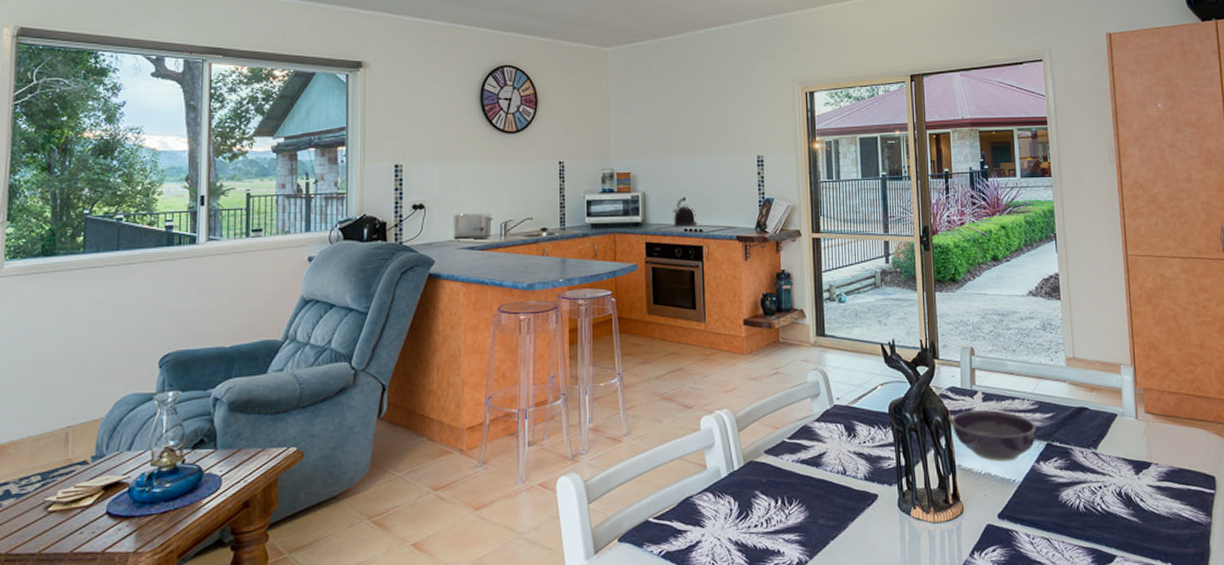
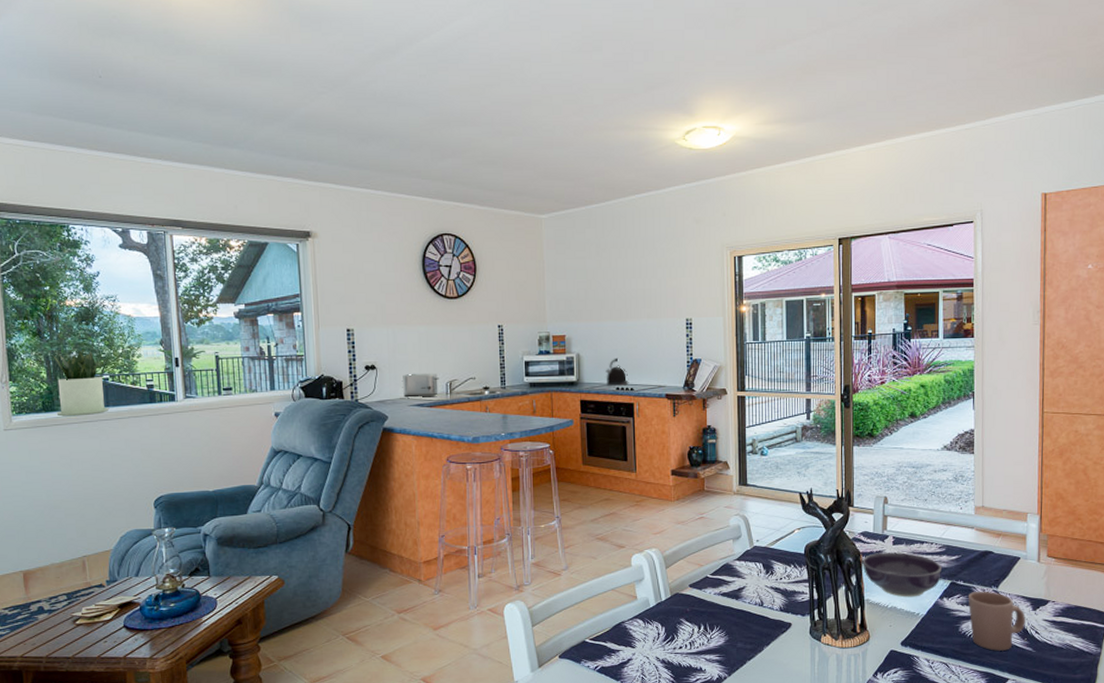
planter: none [57,187,120,262] -> present [53,351,110,417]
mug: none [1066,452,1129,523] -> present [968,591,1025,651]

